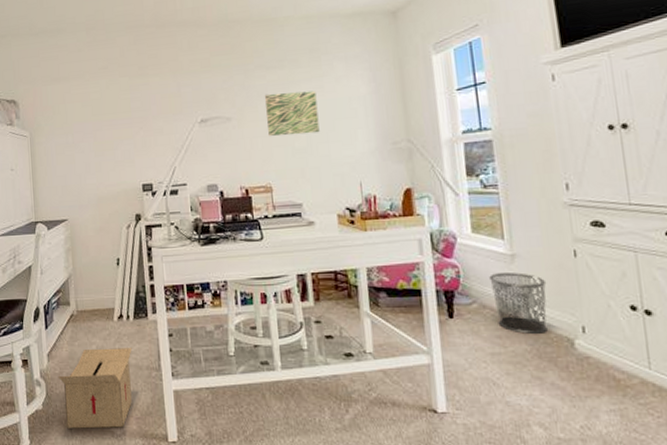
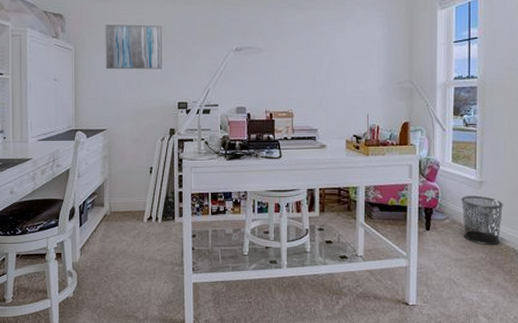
cardboard box: present [58,348,132,429] -> none [89,245,159,314]
wall art: none [60,102,123,155] -> present [105,24,162,70]
wall art: present [264,90,320,137] -> none [293,30,338,69]

